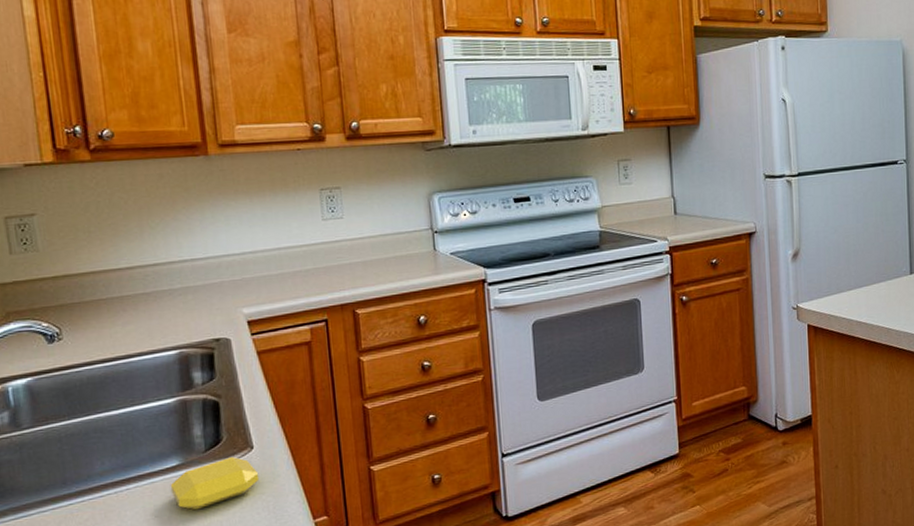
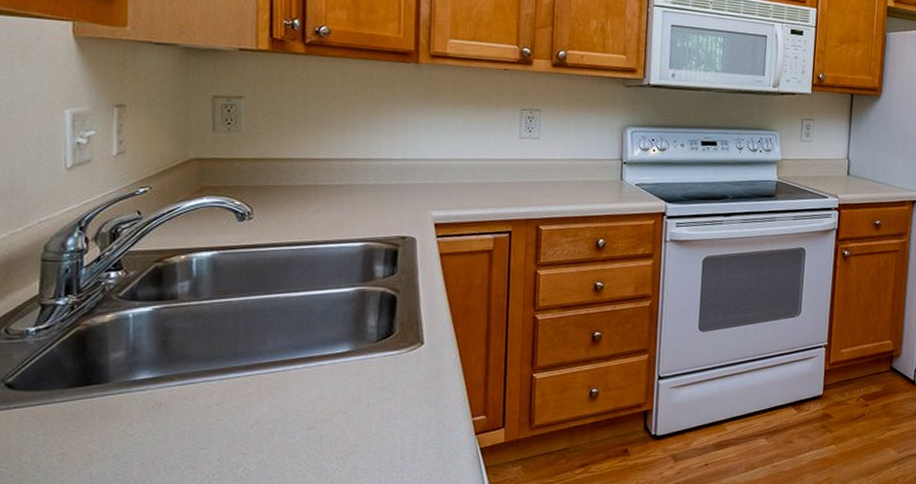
soap bar: present [170,456,260,510] -> none [338,349,426,396]

